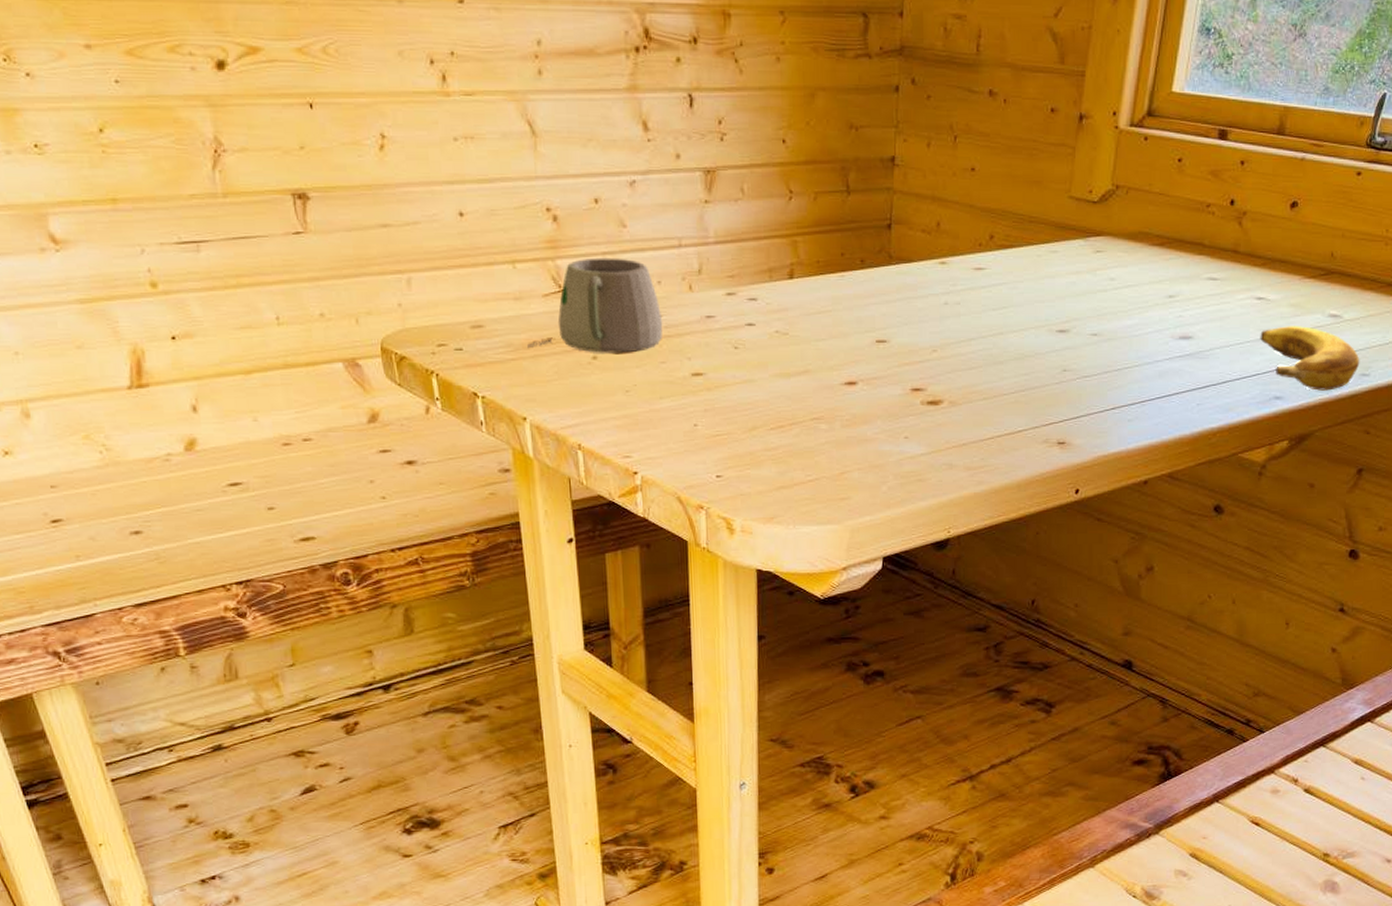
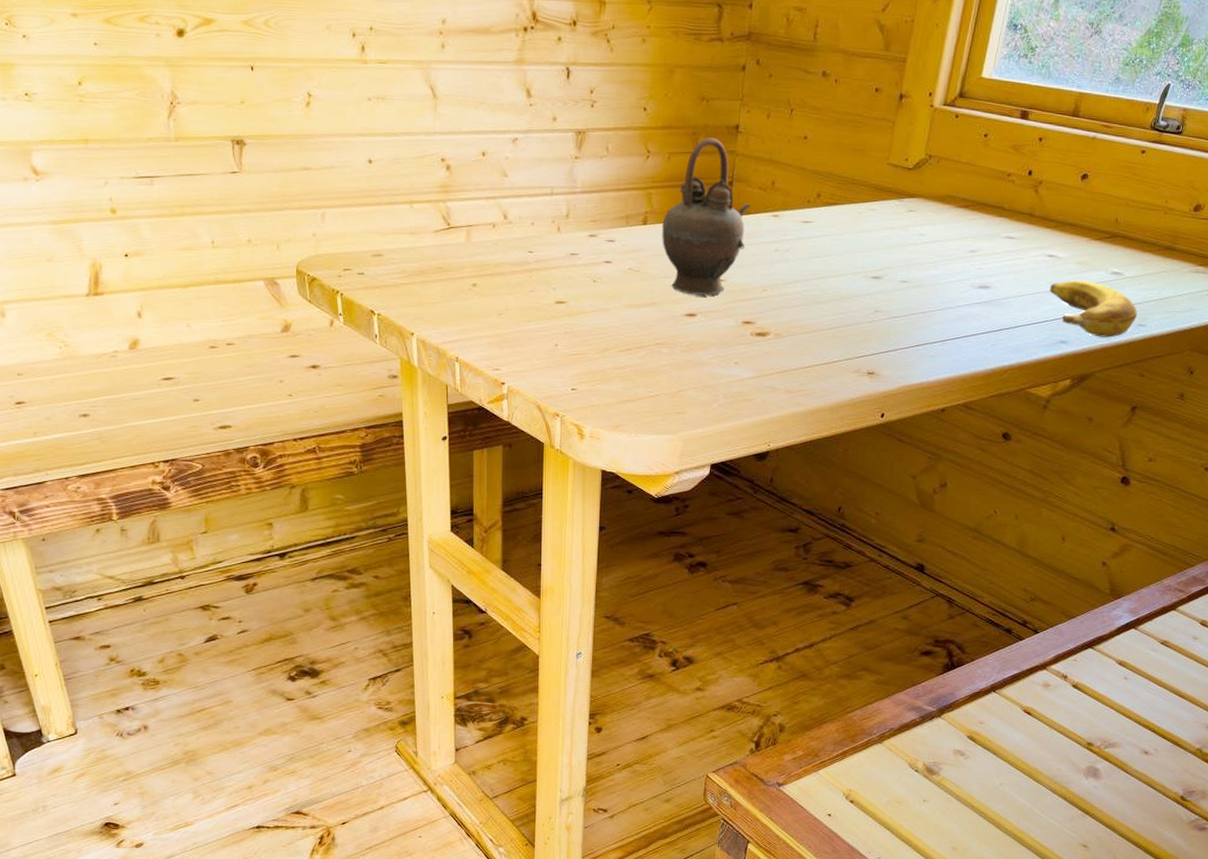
mug: present [527,257,663,353] -> none [419,201,534,282]
teapot: none [812,172,913,360] -> present [662,137,750,296]

